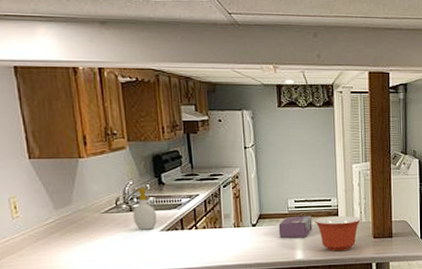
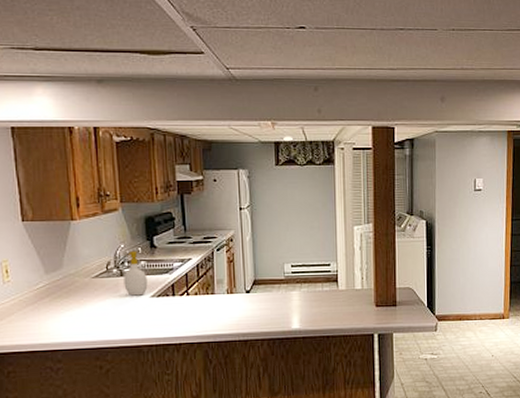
tissue box: present [278,215,313,238] -> none [274,281,310,305]
mixing bowl: present [315,215,361,252] -> none [312,281,362,321]

